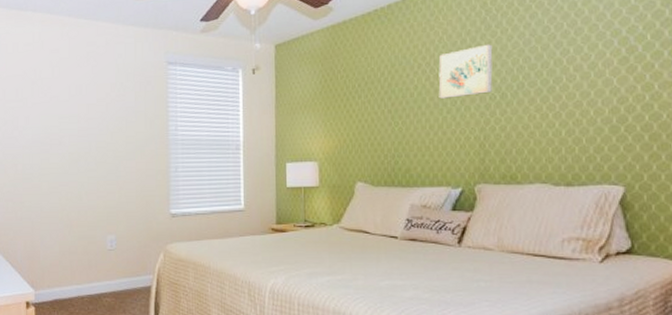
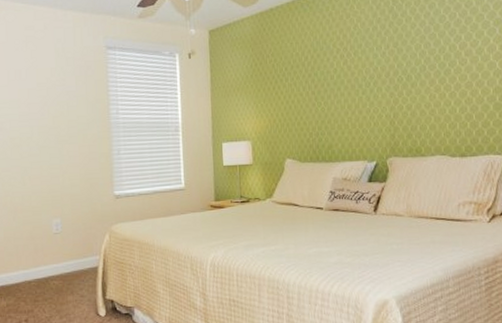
wall art: present [438,44,493,99] -> none [354,31,400,81]

